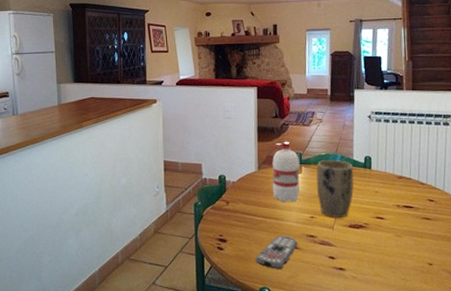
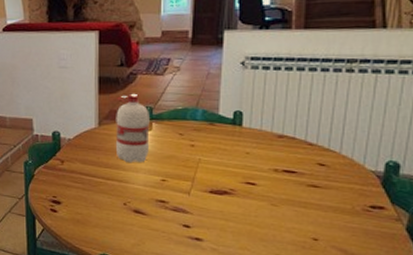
remote control: present [255,235,298,269] -> none [94,199,145,236]
plant pot: present [316,160,354,218] -> none [169,115,219,182]

